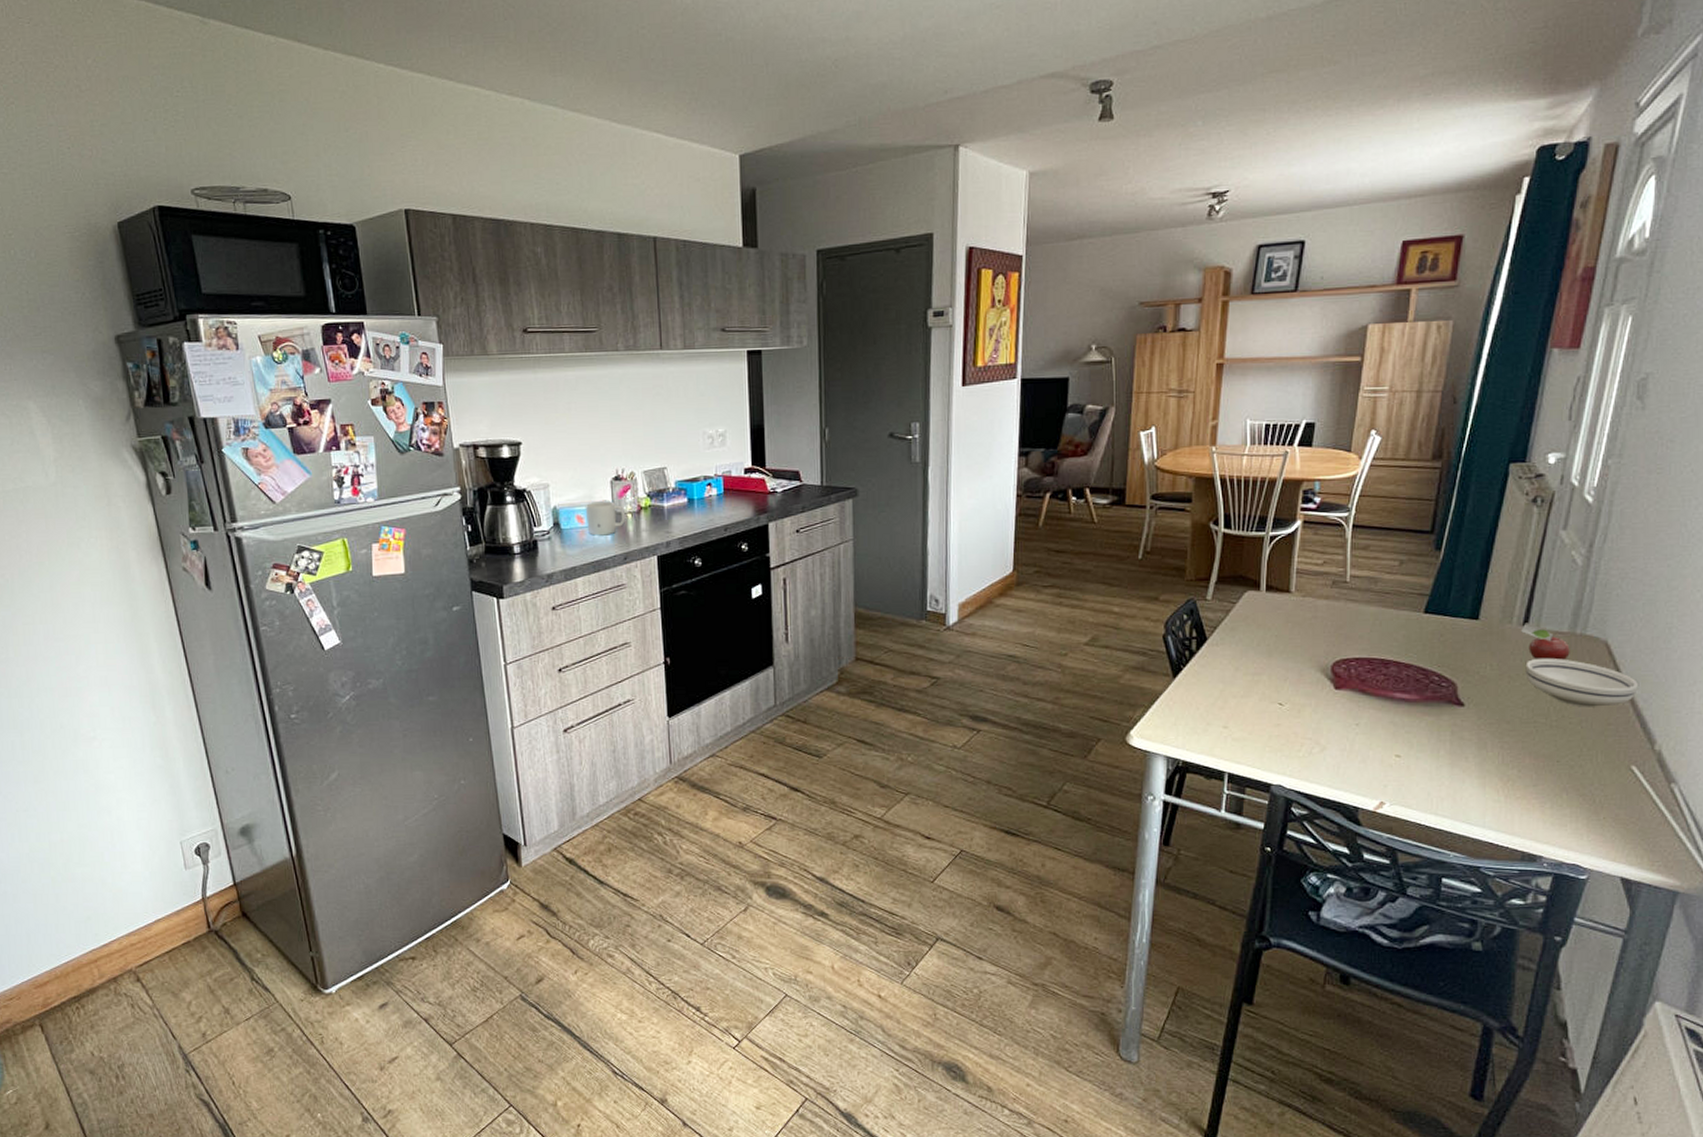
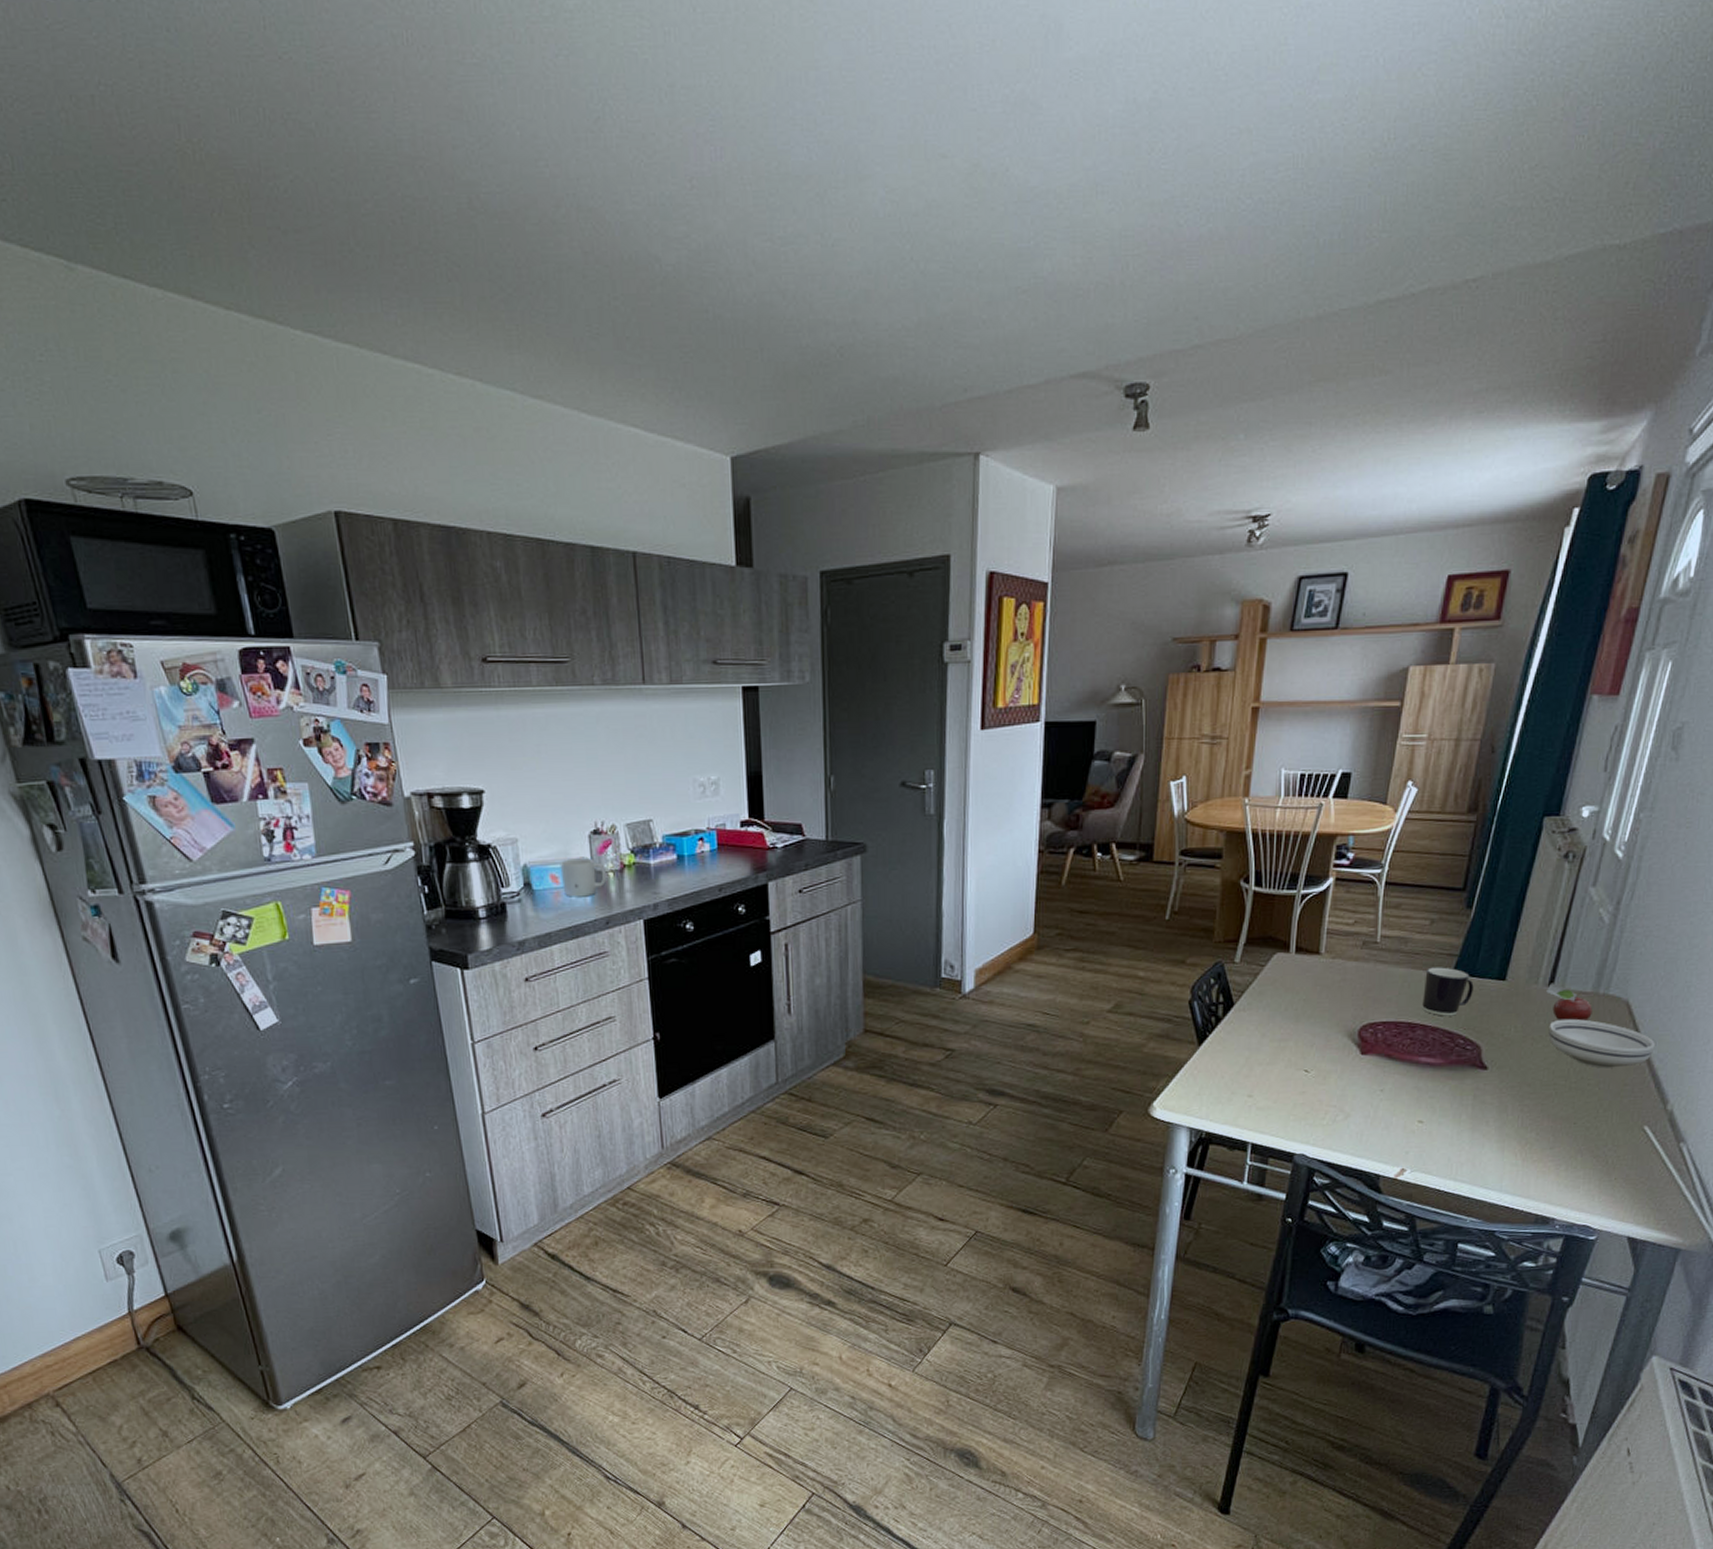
mug: none [1395,606,1446,654] -> present [1422,967,1474,1016]

